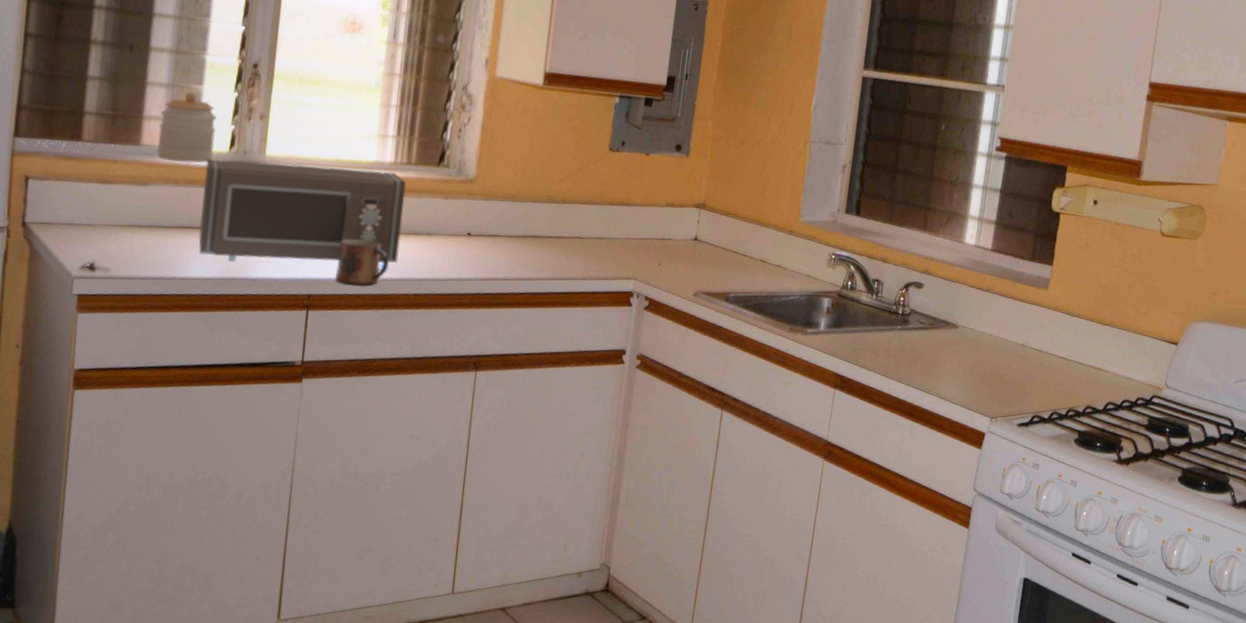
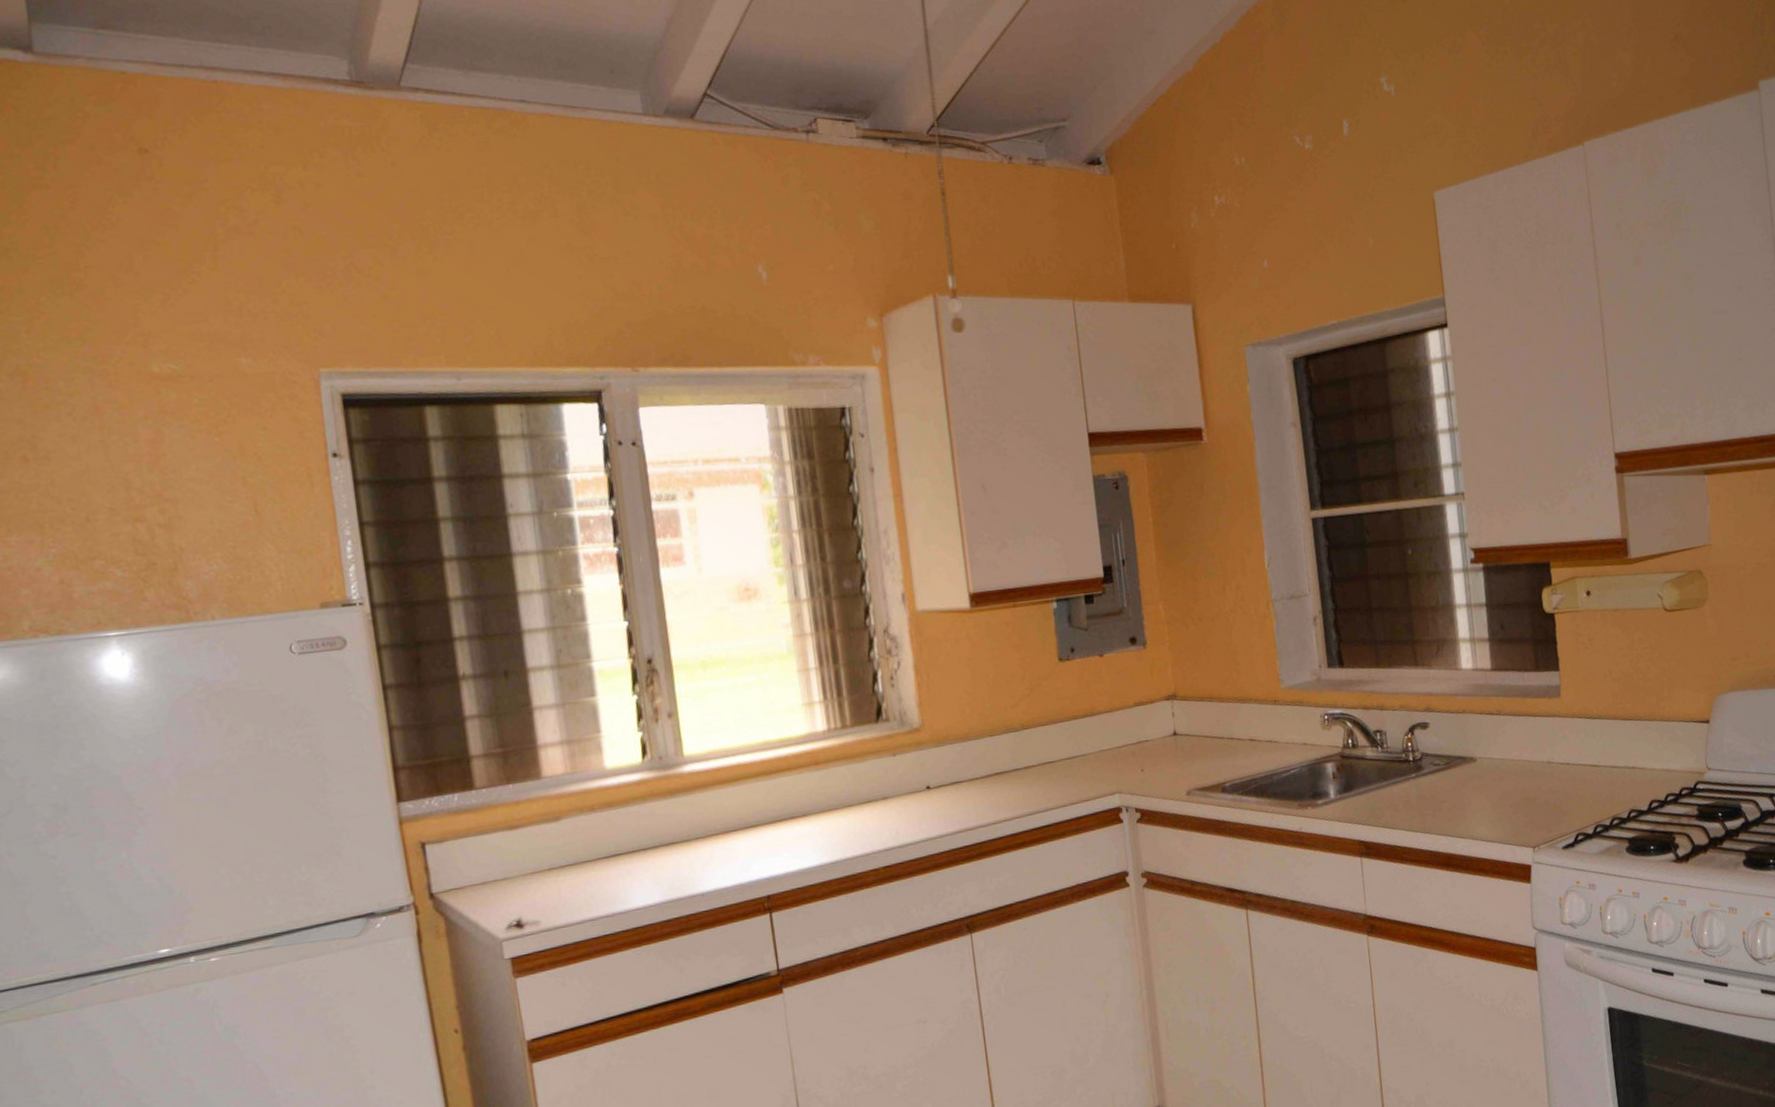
jar: present [157,92,217,164] -> none [555,707,626,788]
microwave: present [198,158,406,263] -> none [619,740,857,882]
mug: present [335,238,389,286] -> none [788,819,848,875]

